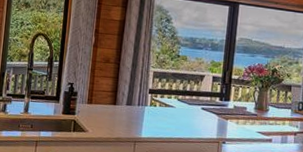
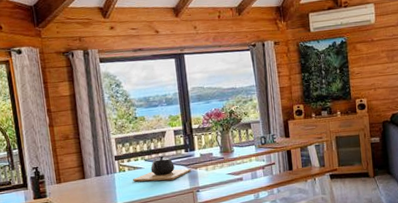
teapot: none [161,98,222,126] -> present [132,155,191,182]

